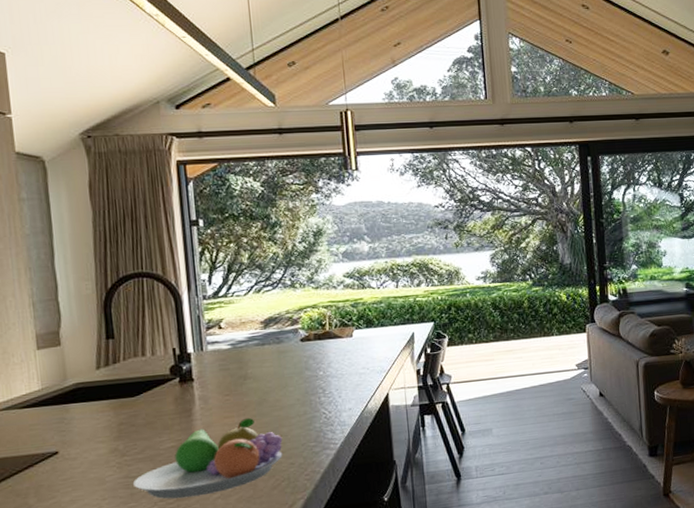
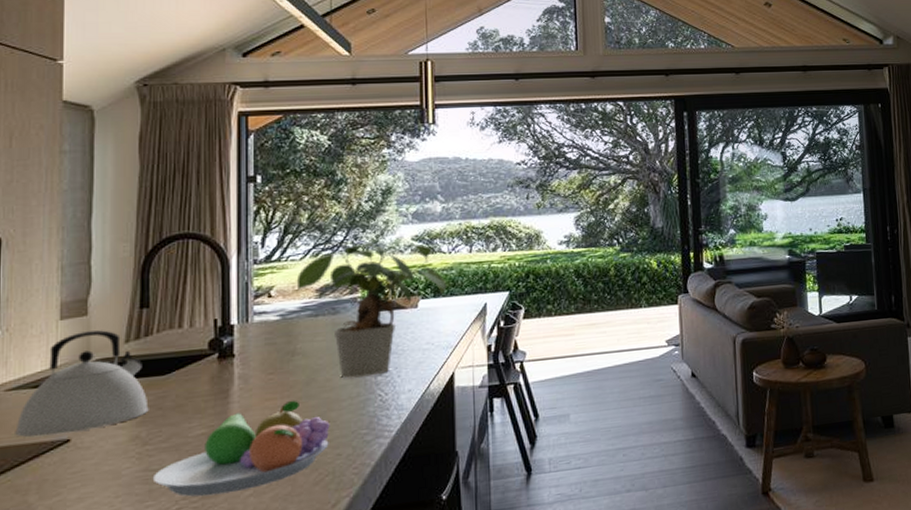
kettle: none [10,358,124,450] -> present [15,330,149,437]
potted plant: none [242,279,378,399] -> present [296,241,447,379]

